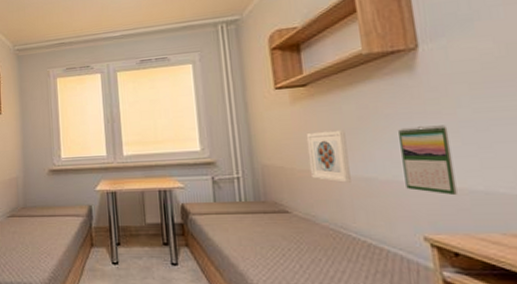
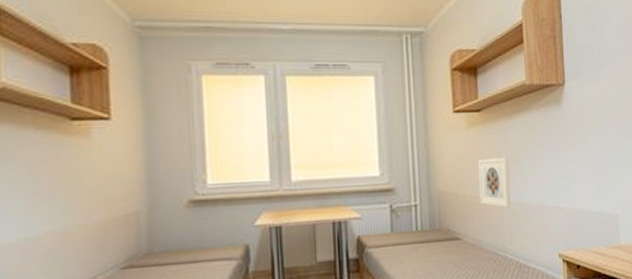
calendar: present [398,125,457,196] -> none [547,155,582,217]

